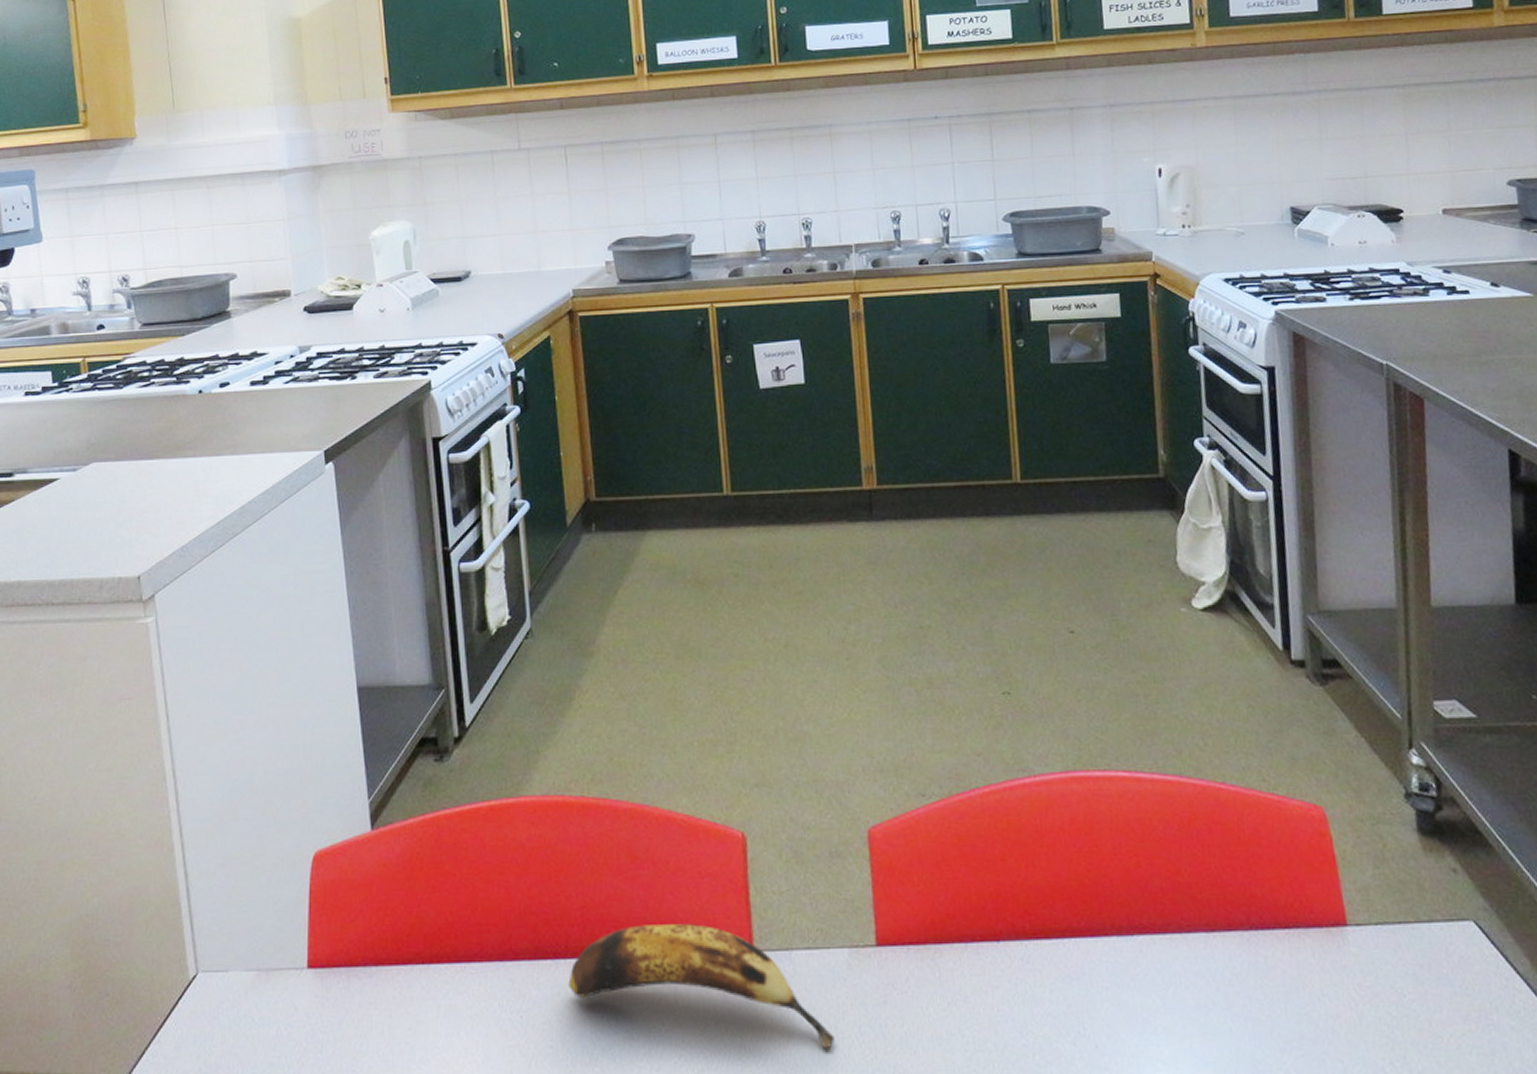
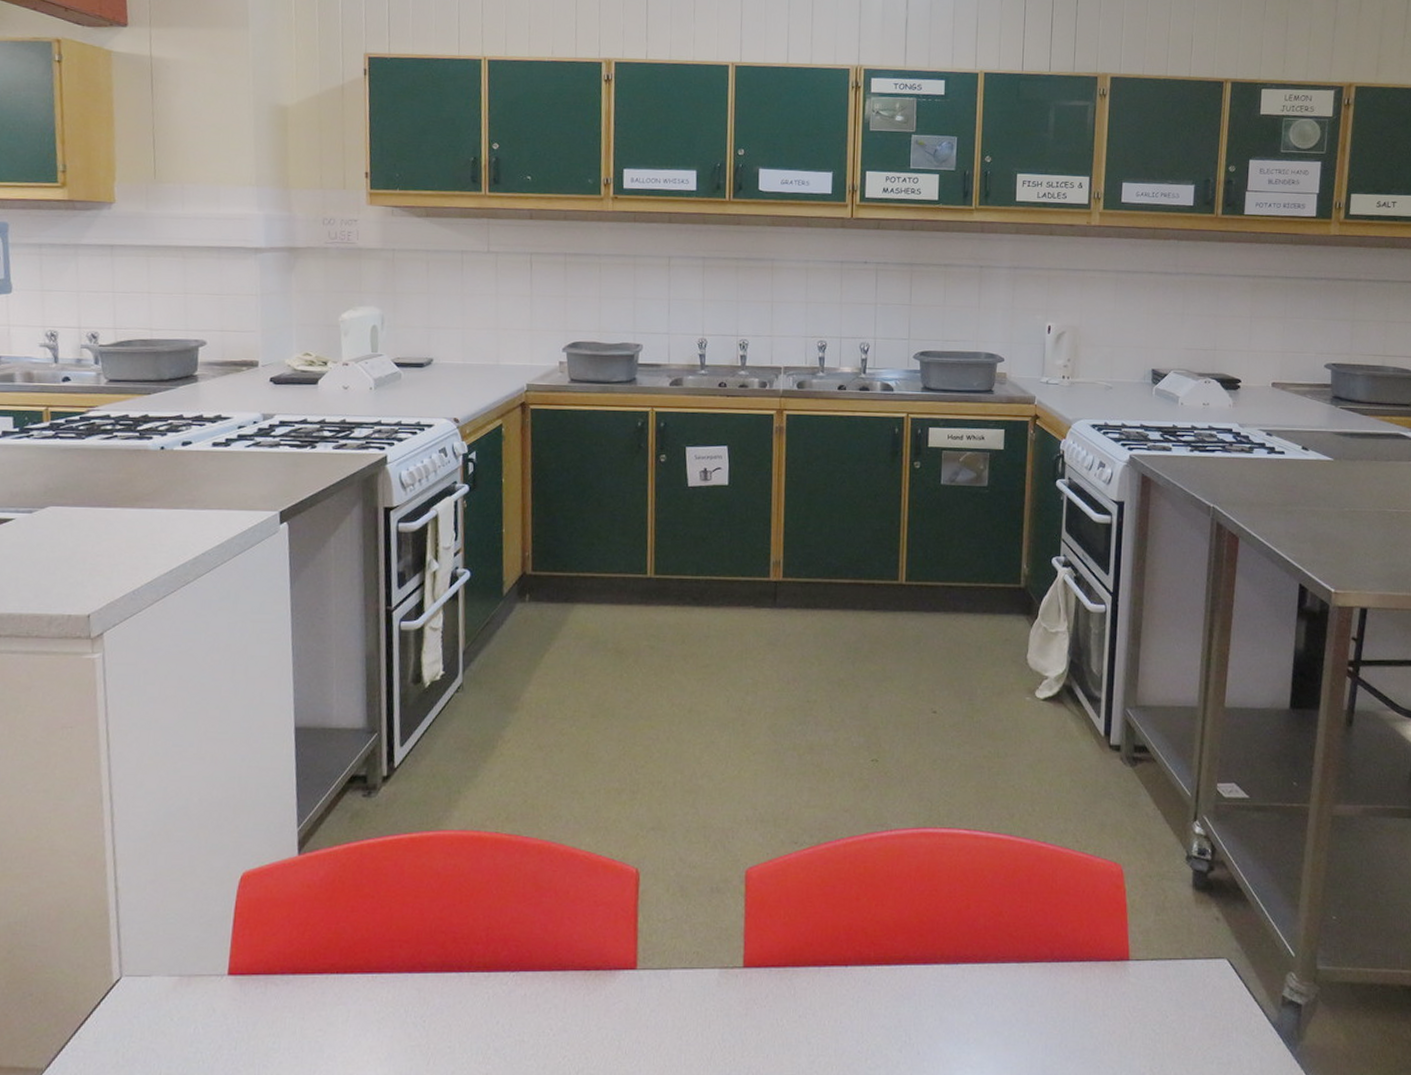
banana: present [568,924,835,1049] -> none [469,945,700,1053]

